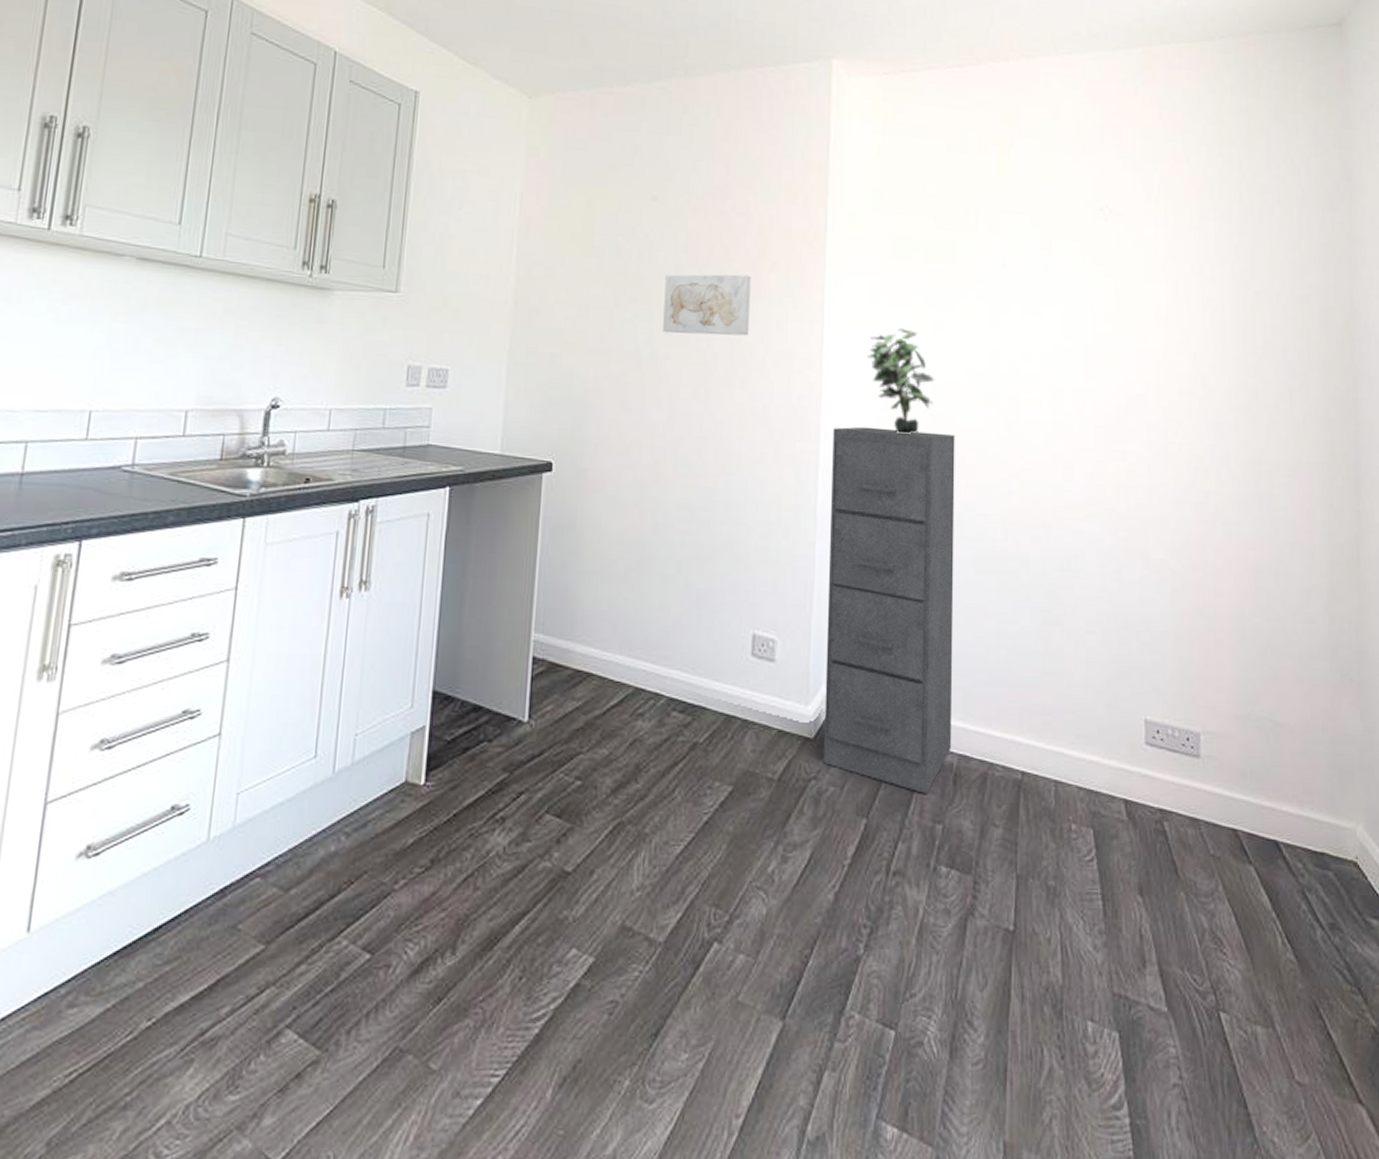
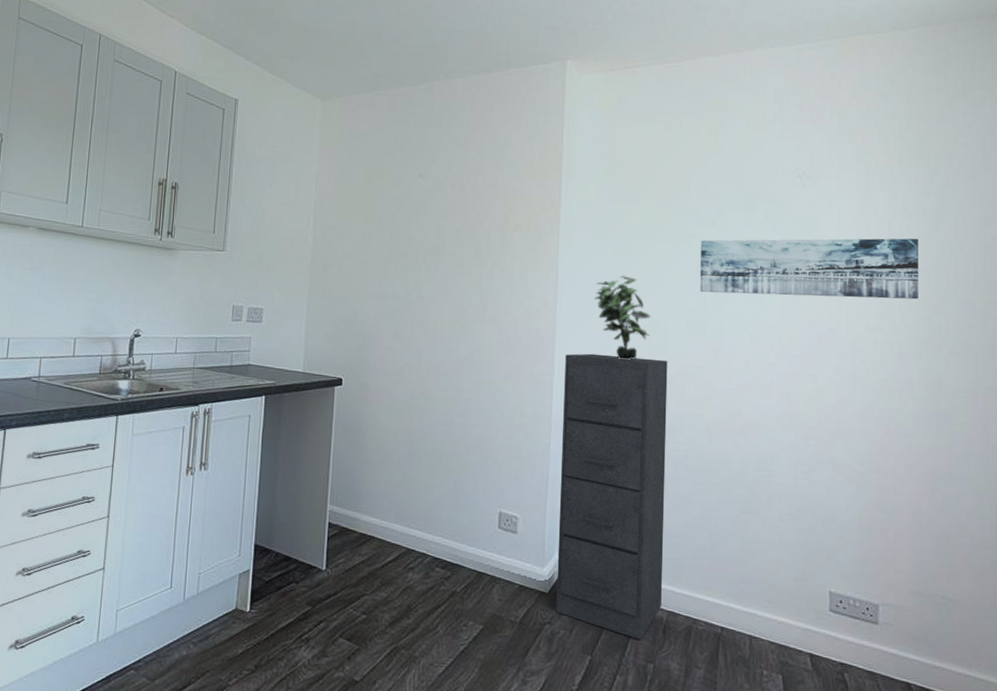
wall art: present [663,274,751,336] -> none [428,234,498,282]
wall art: none [991,284,1234,359] -> present [700,238,918,300]

